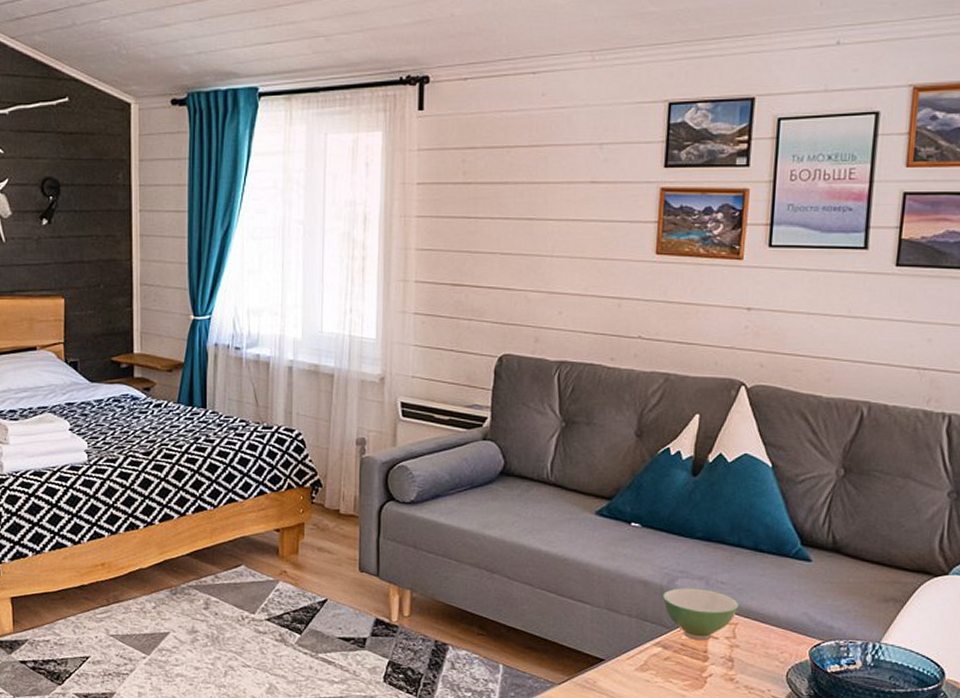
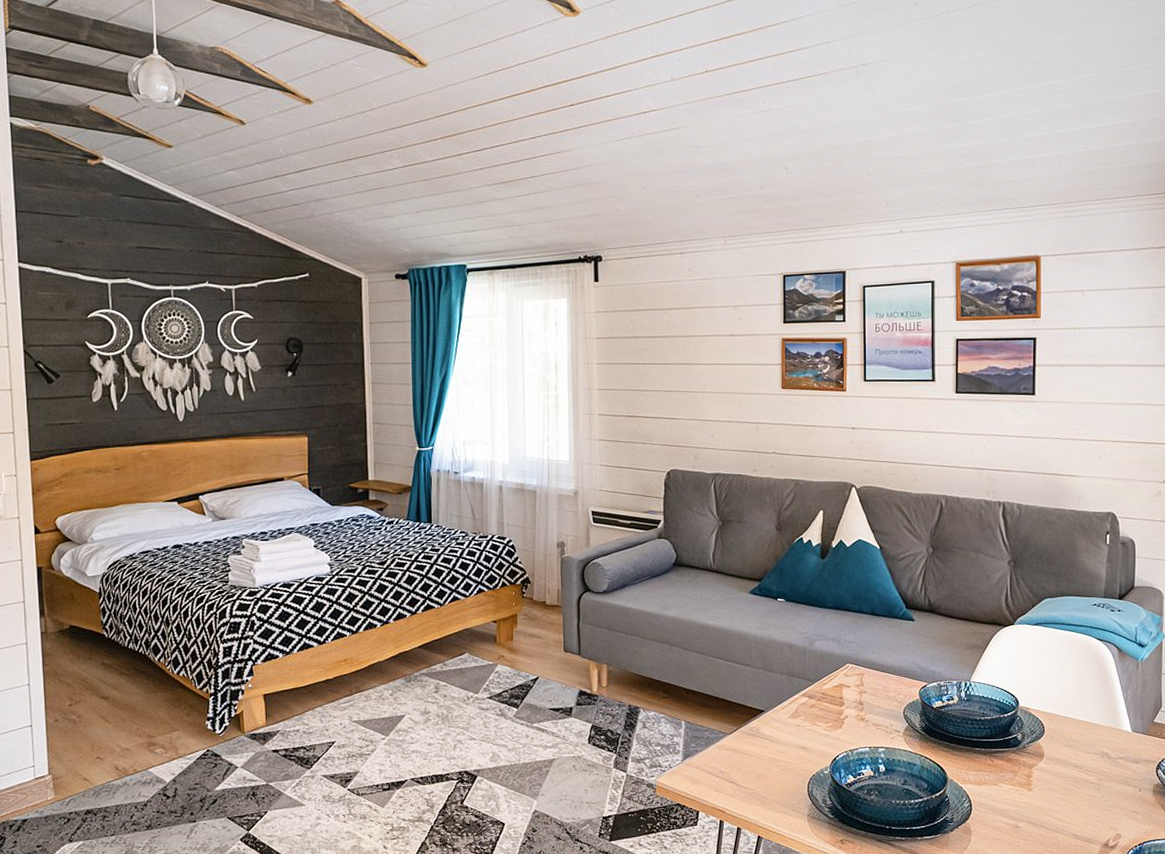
bowl: present [662,587,740,641] -> none [805,647,864,690]

